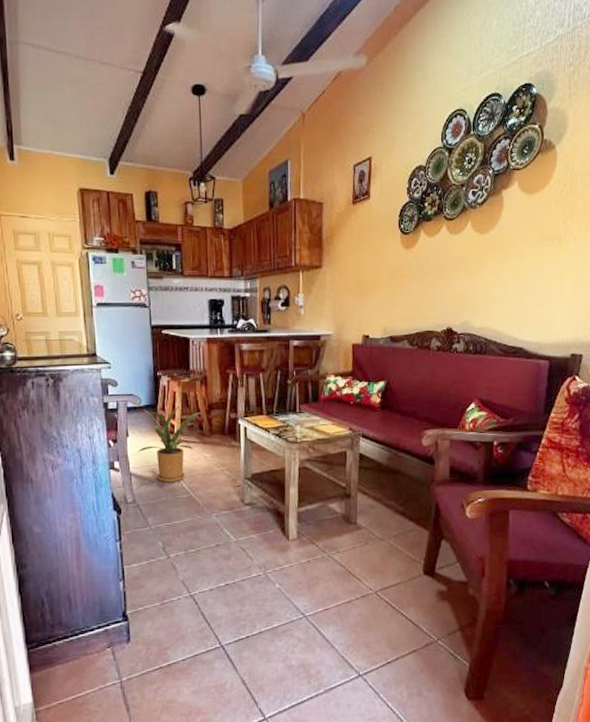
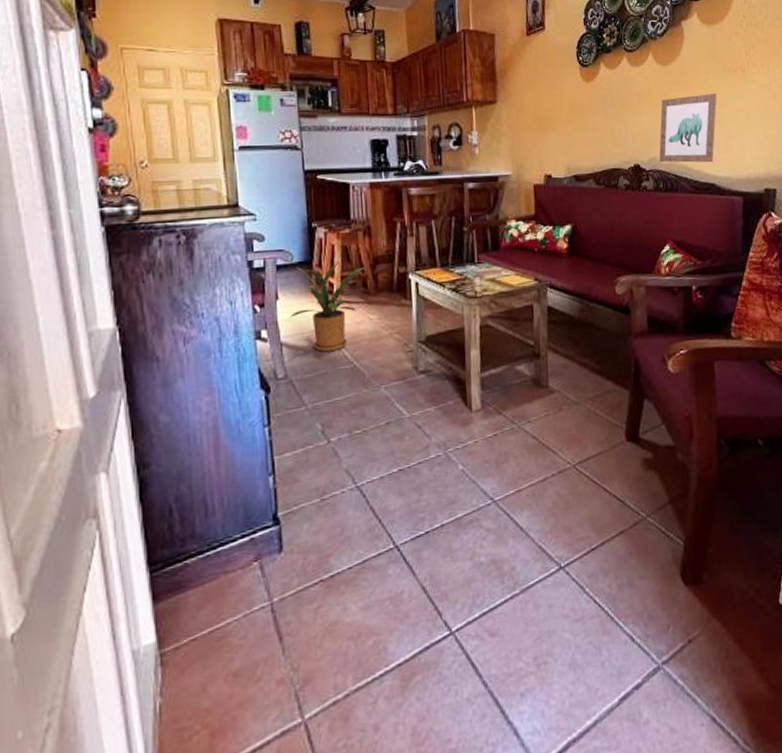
wall art: none [471,261,531,328] -> present [659,94,717,163]

